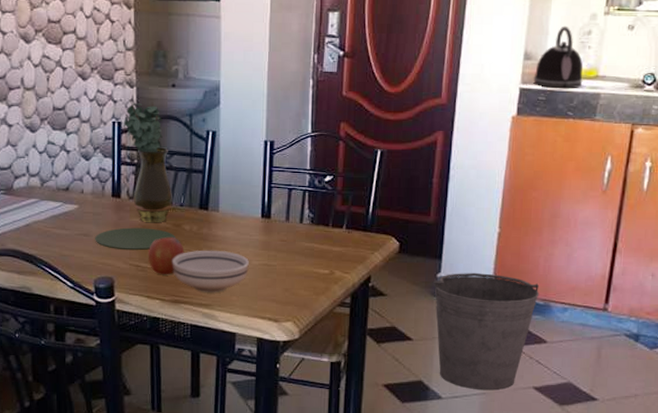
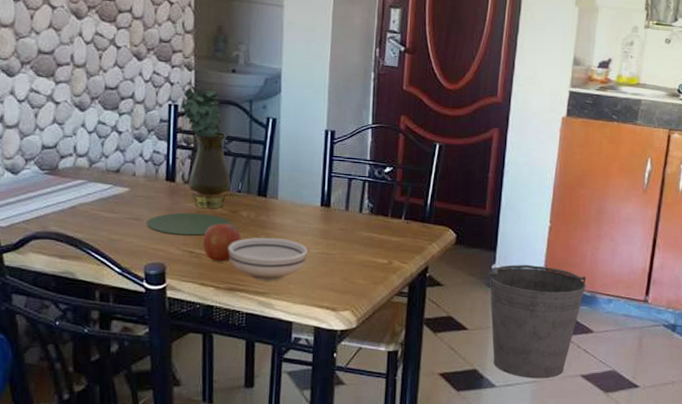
kettle: present [533,26,583,89] -> none [582,36,626,94]

